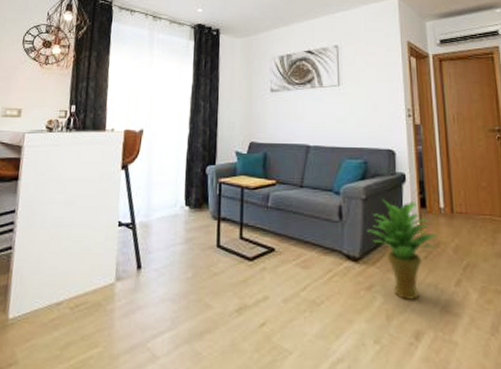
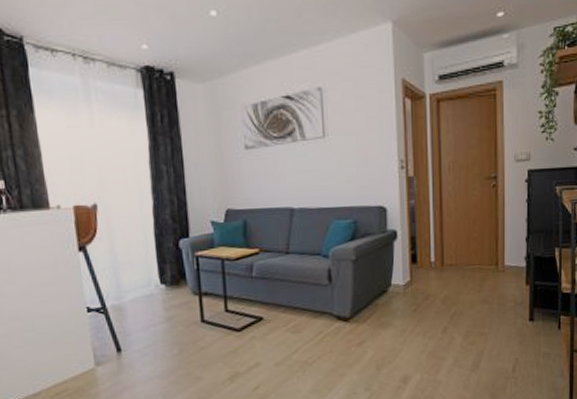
potted plant: present [366,198,438,301] -> none [357,257,427,352]

